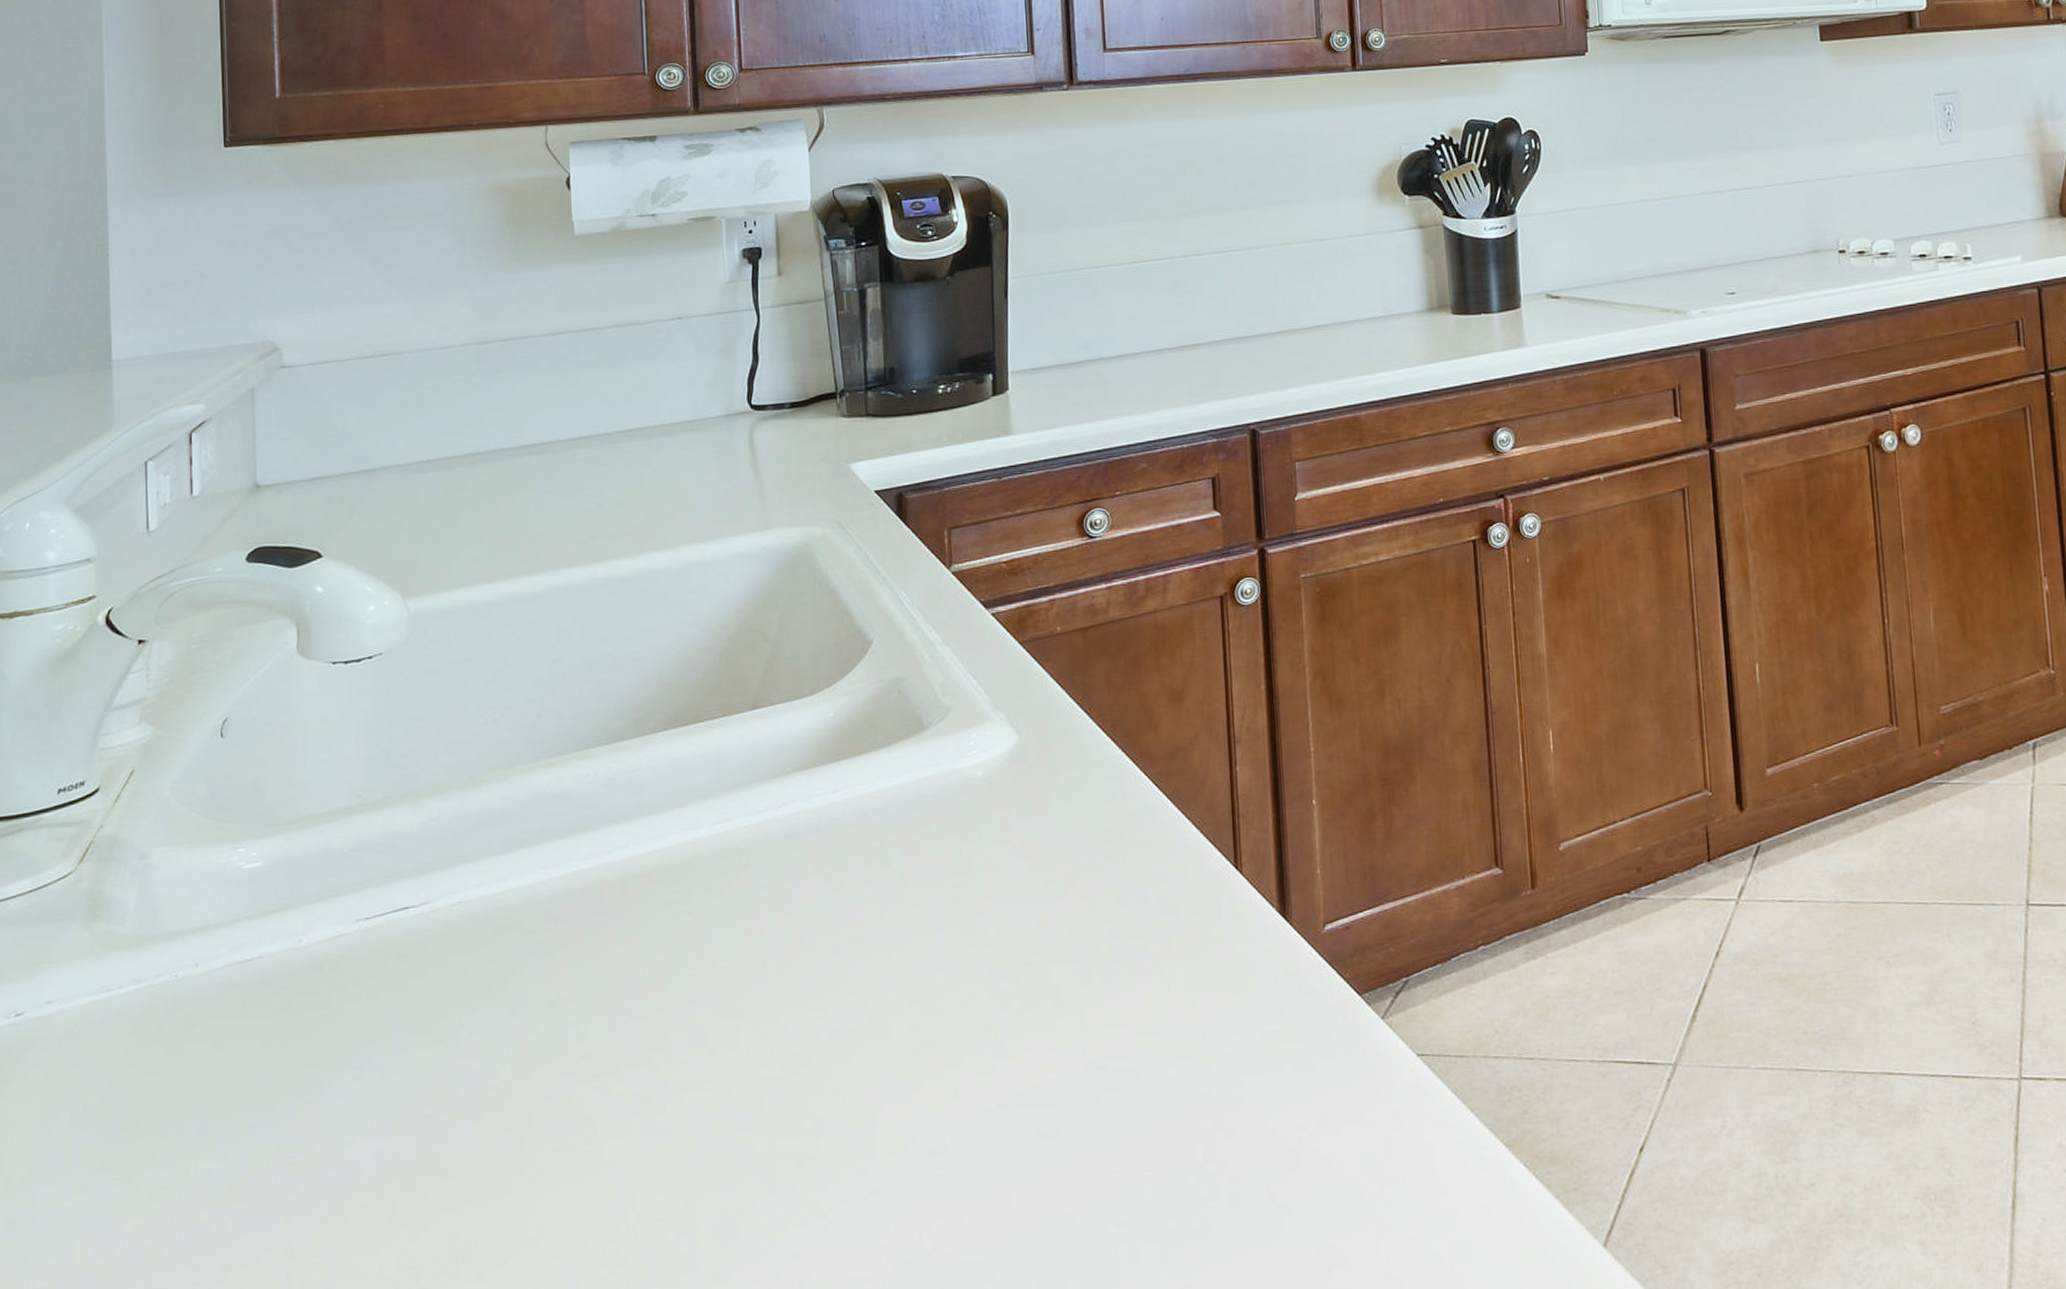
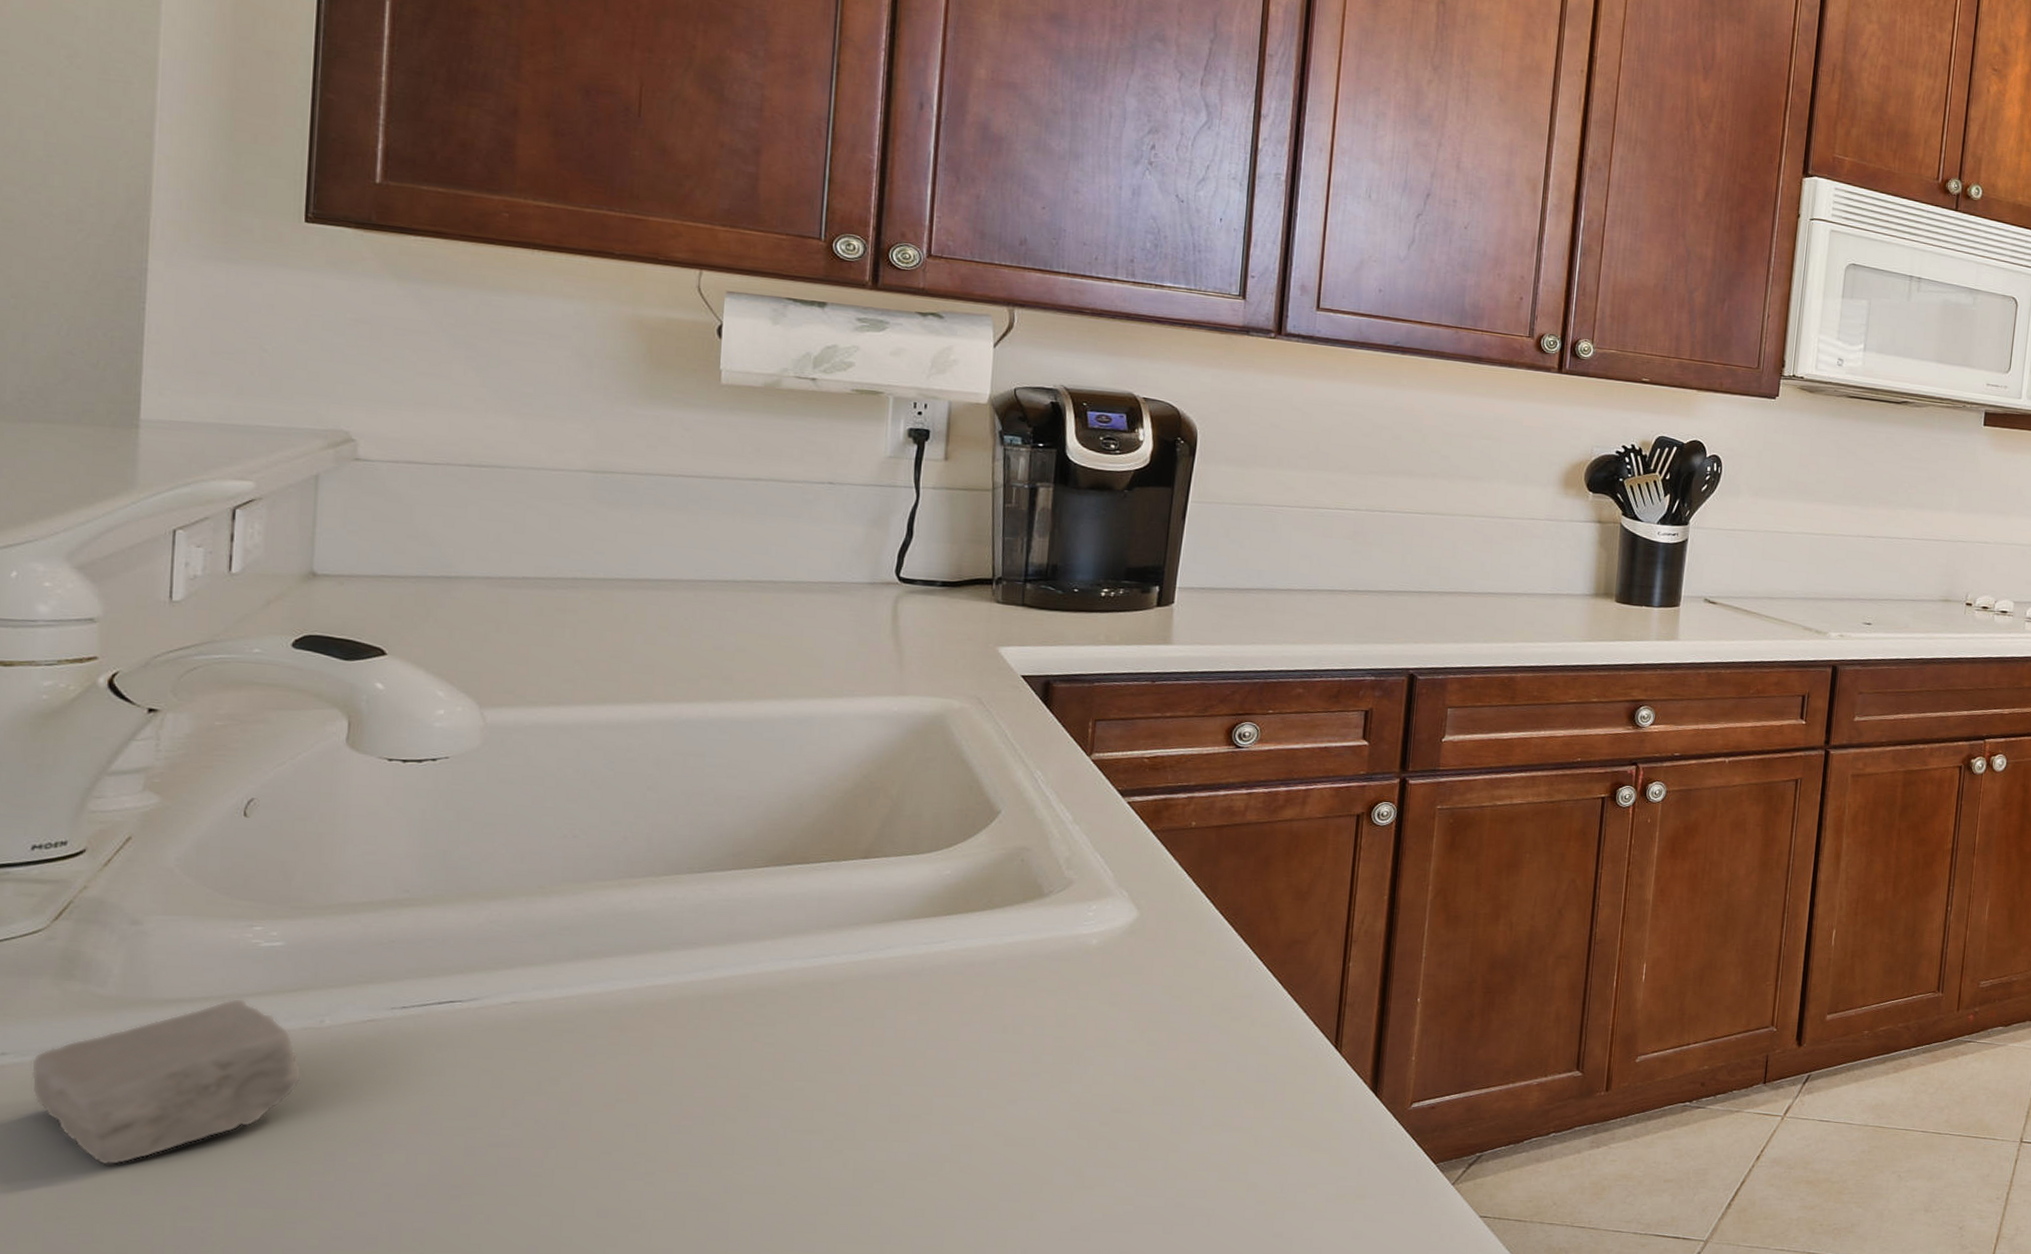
soap bar: none [71,924,288,1110] -> present [30,998,302,1166]

